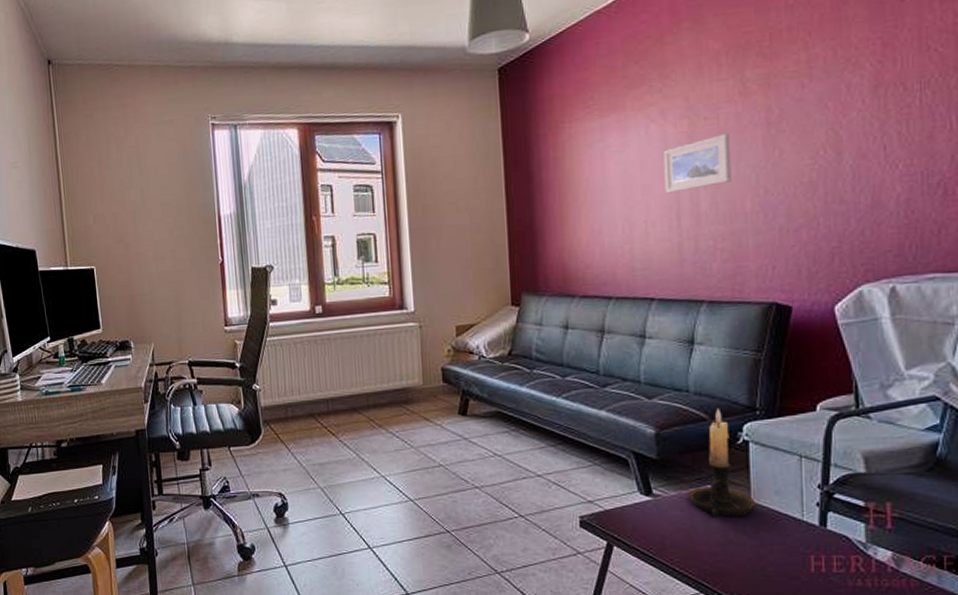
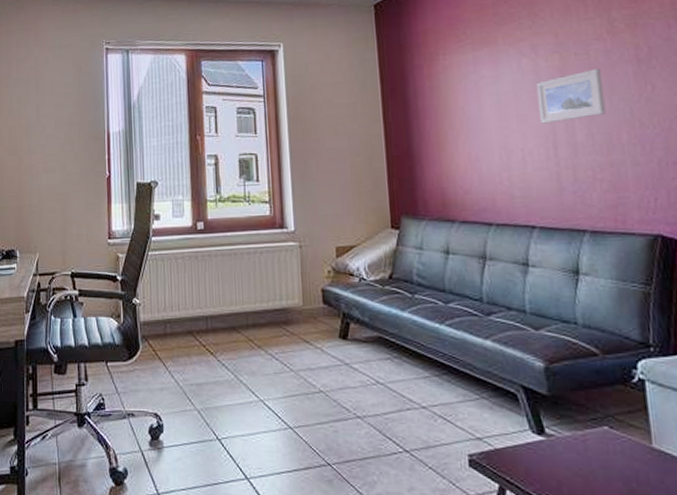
candle holder: present [688,408,757,519] -> none [583,342,660,465]

